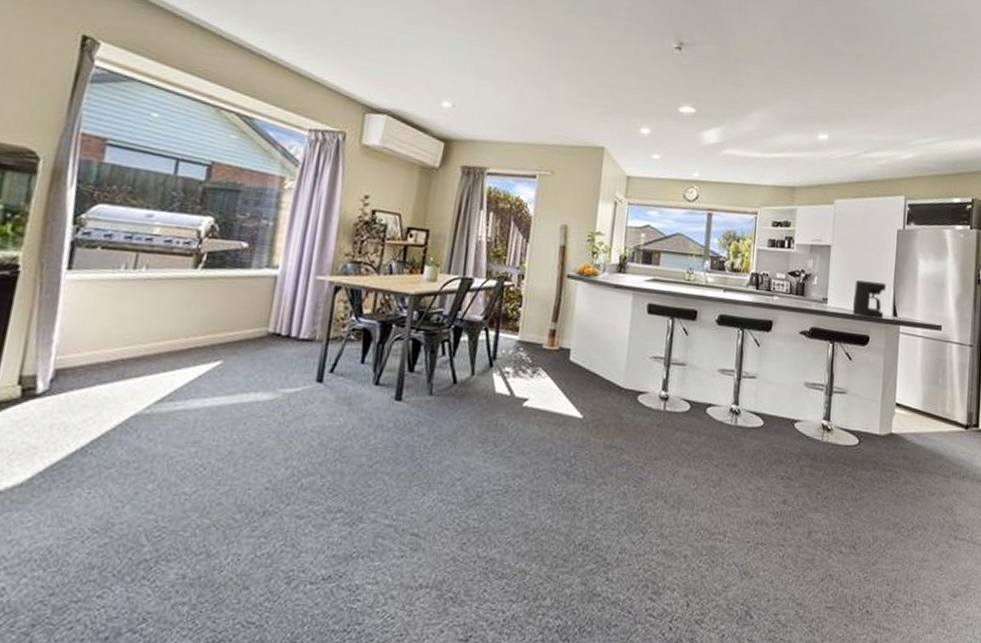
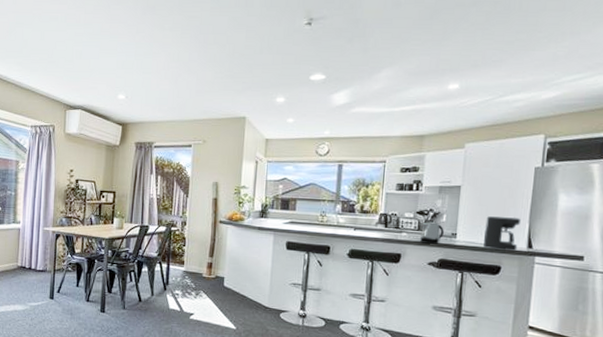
kettle: none [792,283,815,310] -> present [420,221,444,244]

